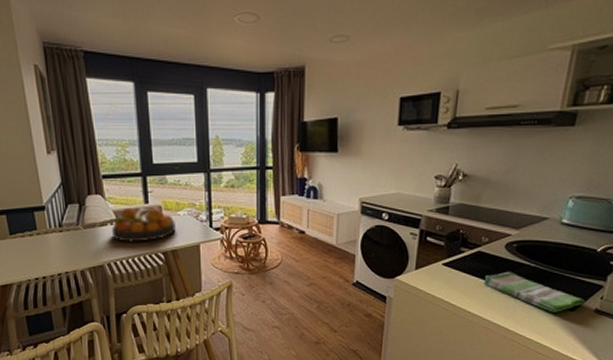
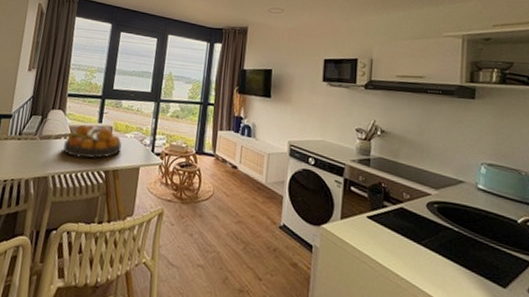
dish towel: present [483,272,585,312] -> none [409,233,516,288]

